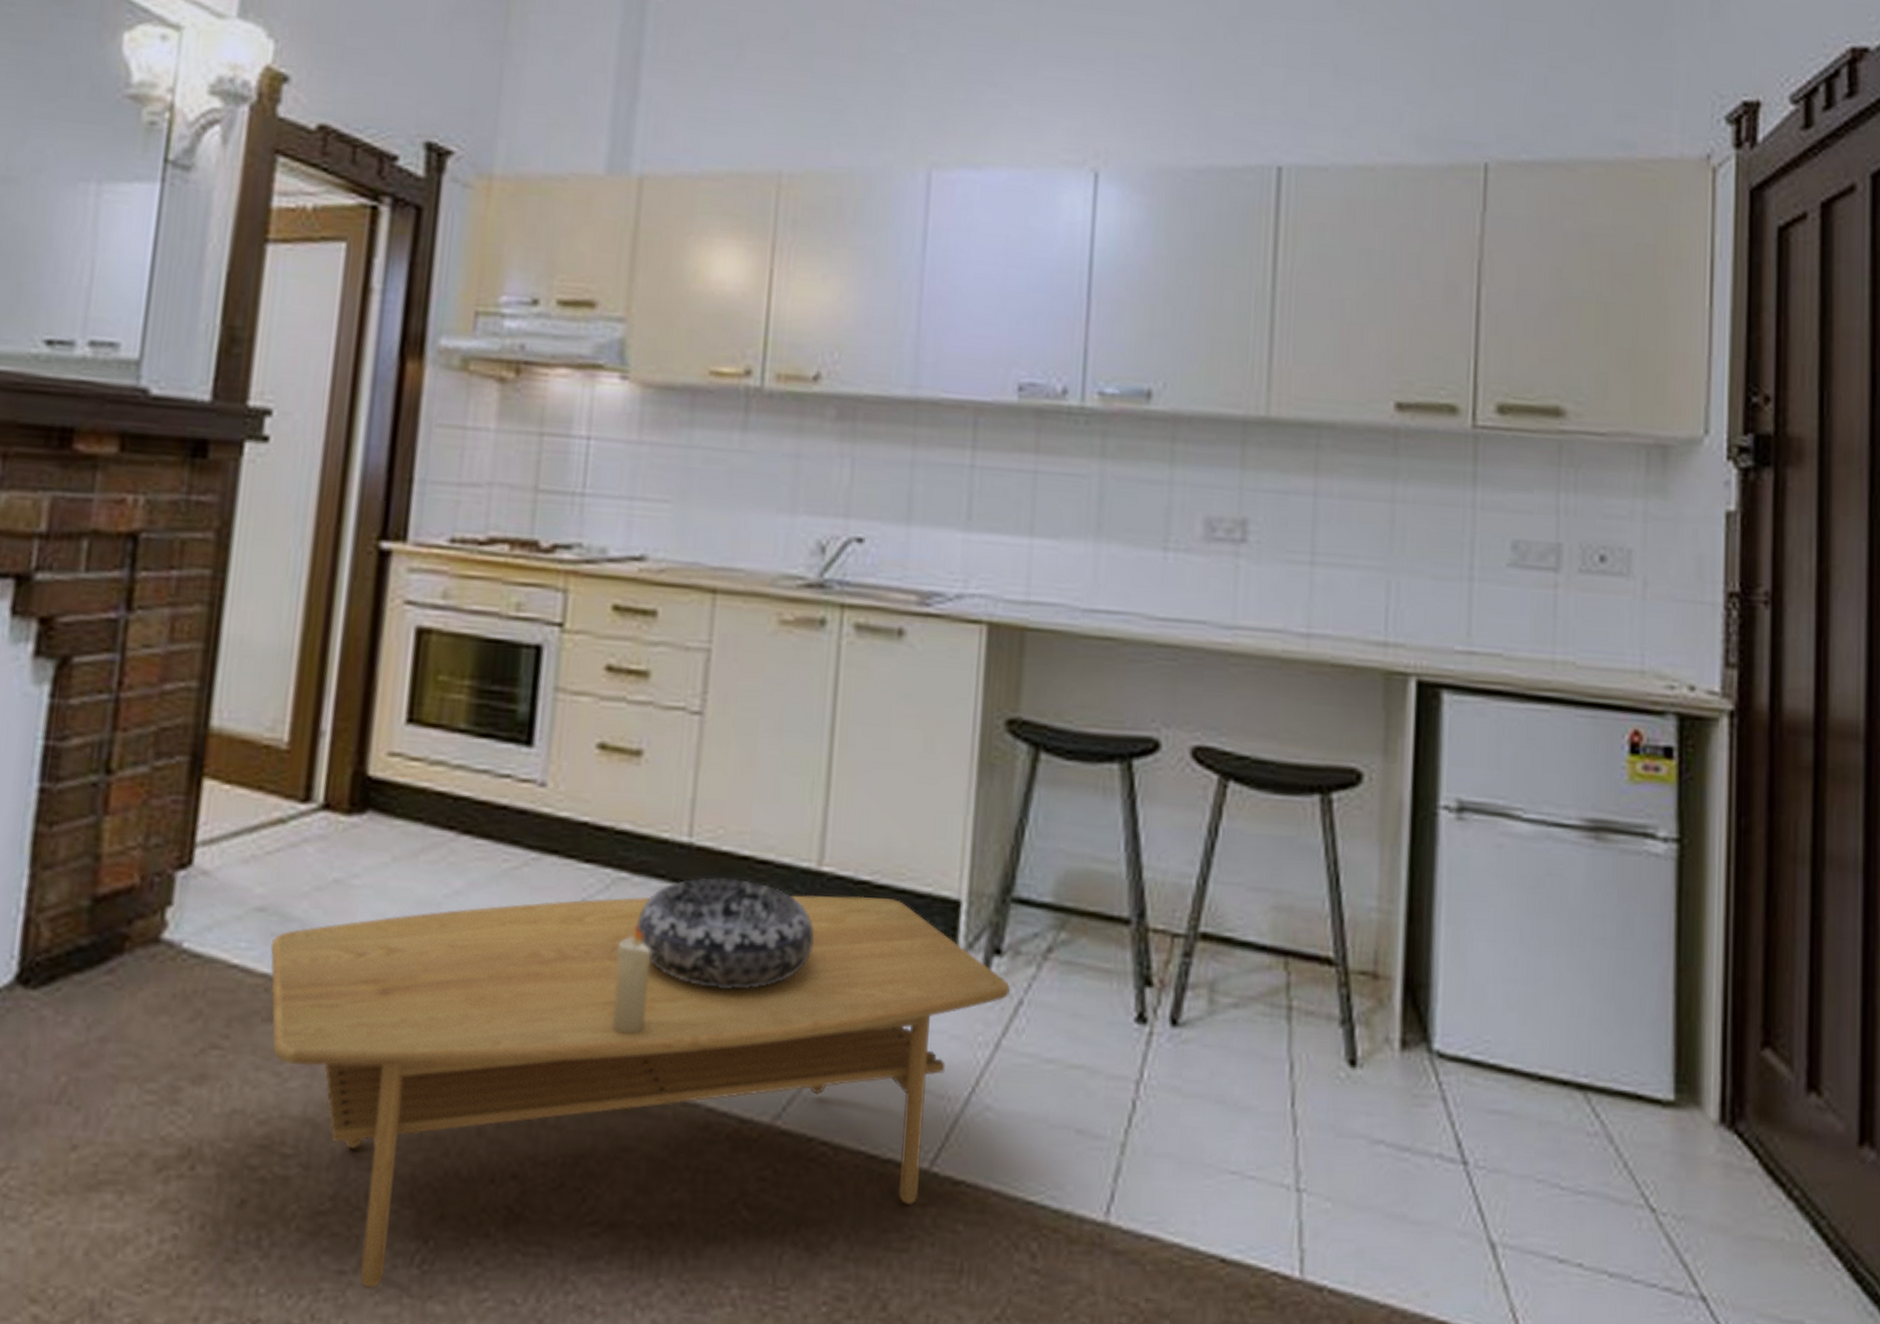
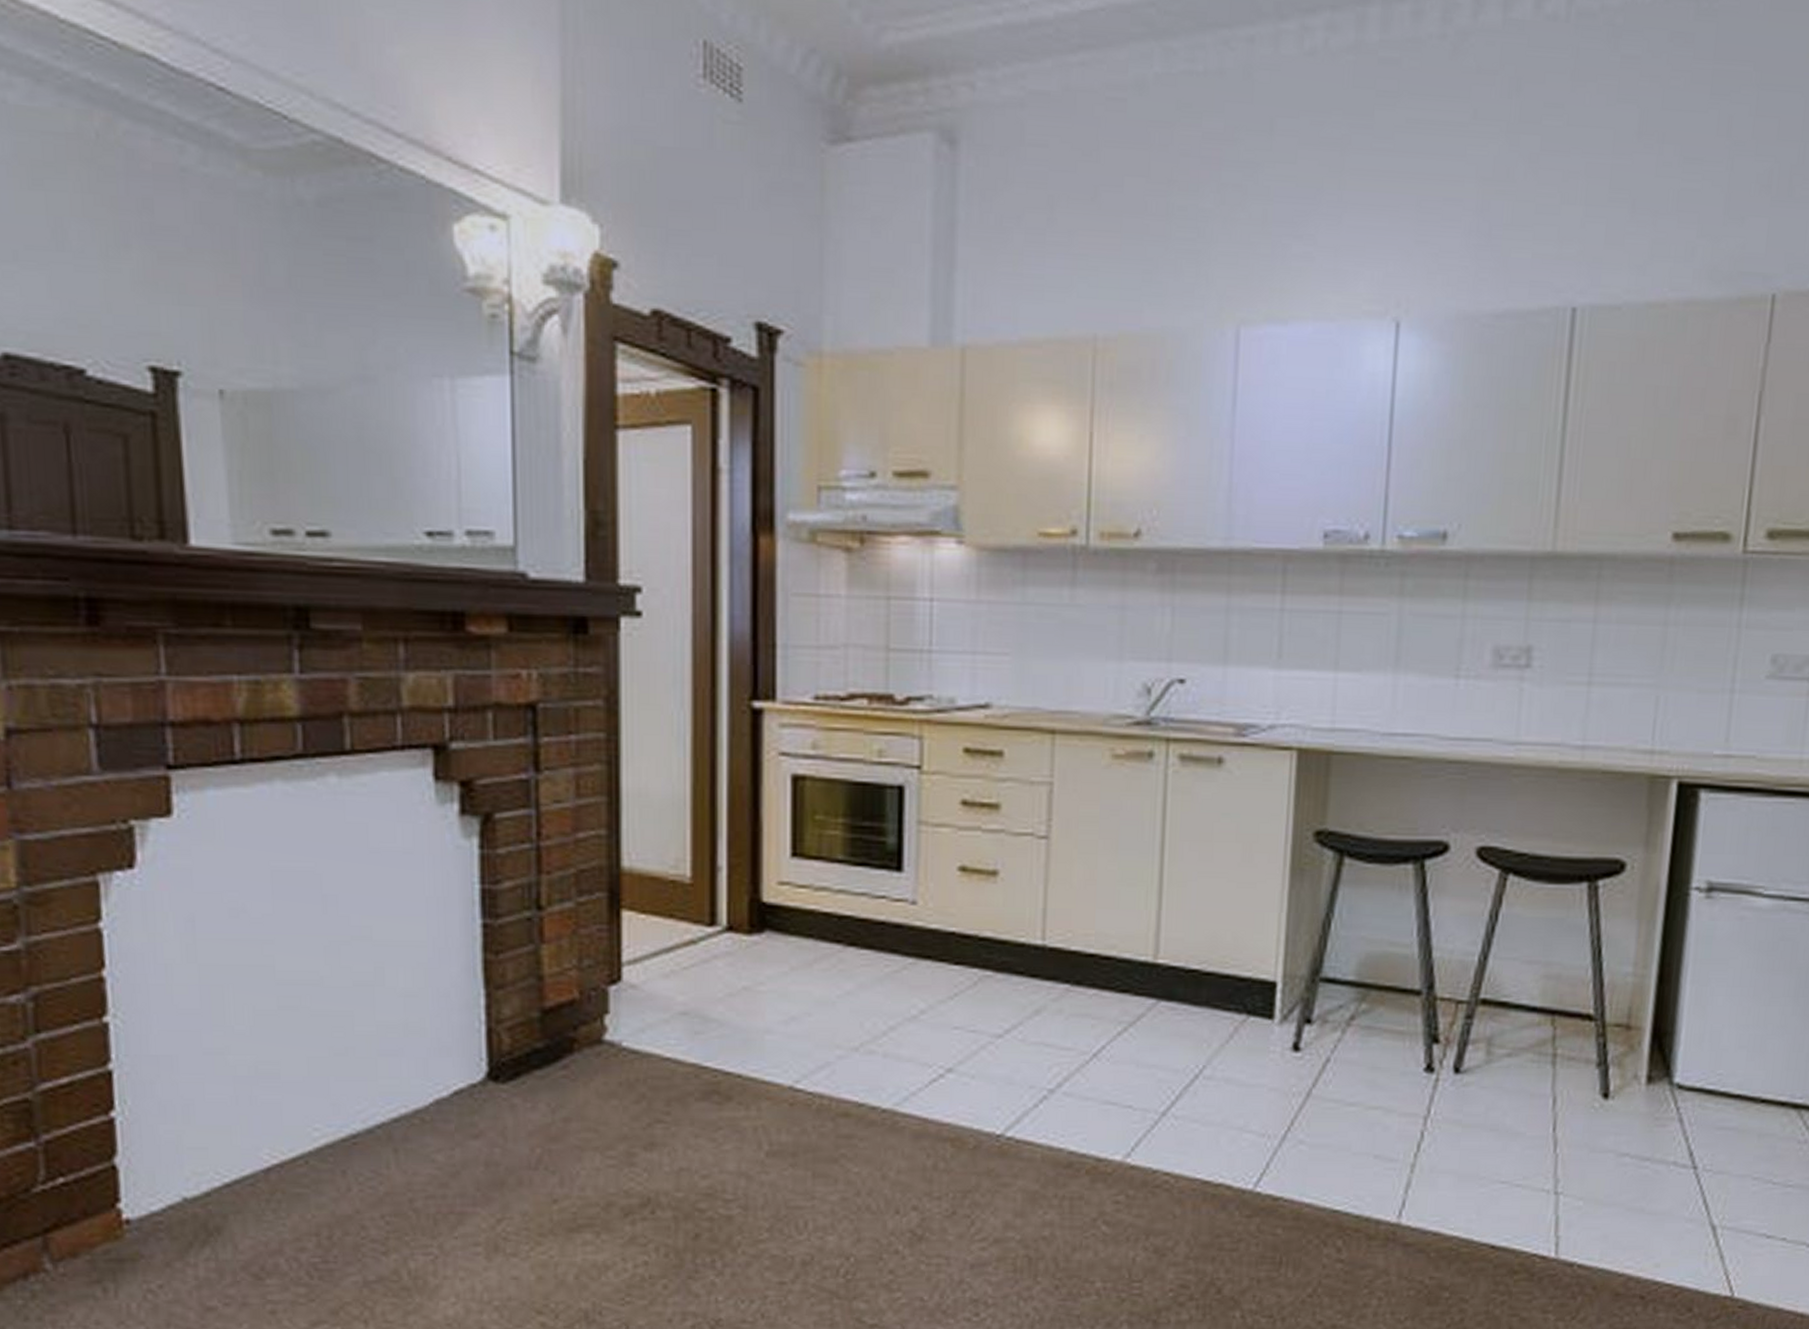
coffee table: present [270,895,1010,1289] -> none [696,981,1319,1294]
candle: present [612,925,652,1034] -> none [986,1013,1016,1098]
decorative bowl: present [637,877,814,989] -> none [1003,972,1152,1059]

